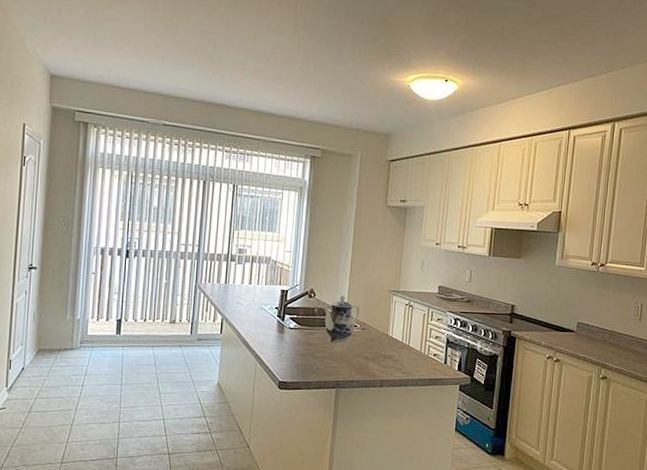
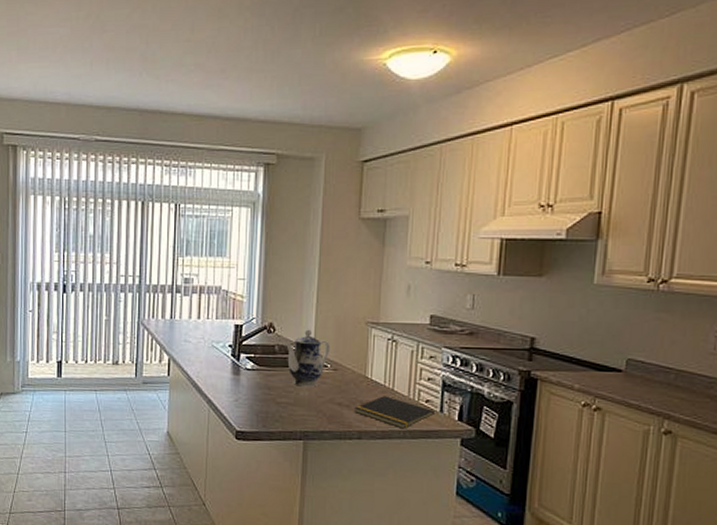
notepad: none [378,351,440,378] -> present [354,396,434,429]

